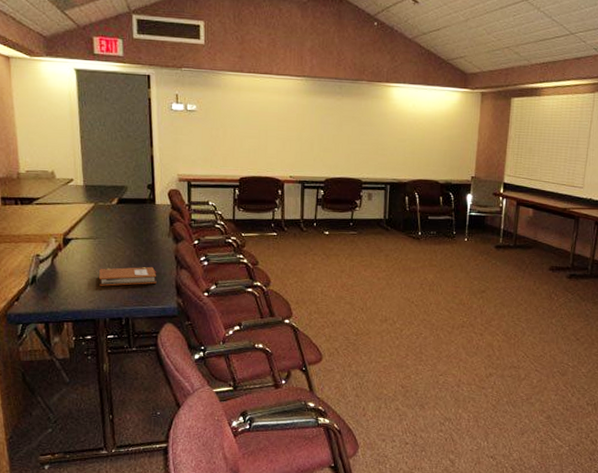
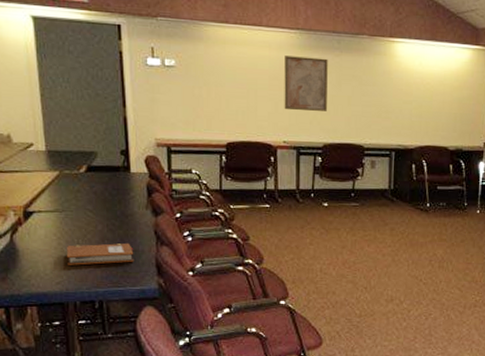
wall art: none [291,100,331,149] -> present [284,55,328,111]

